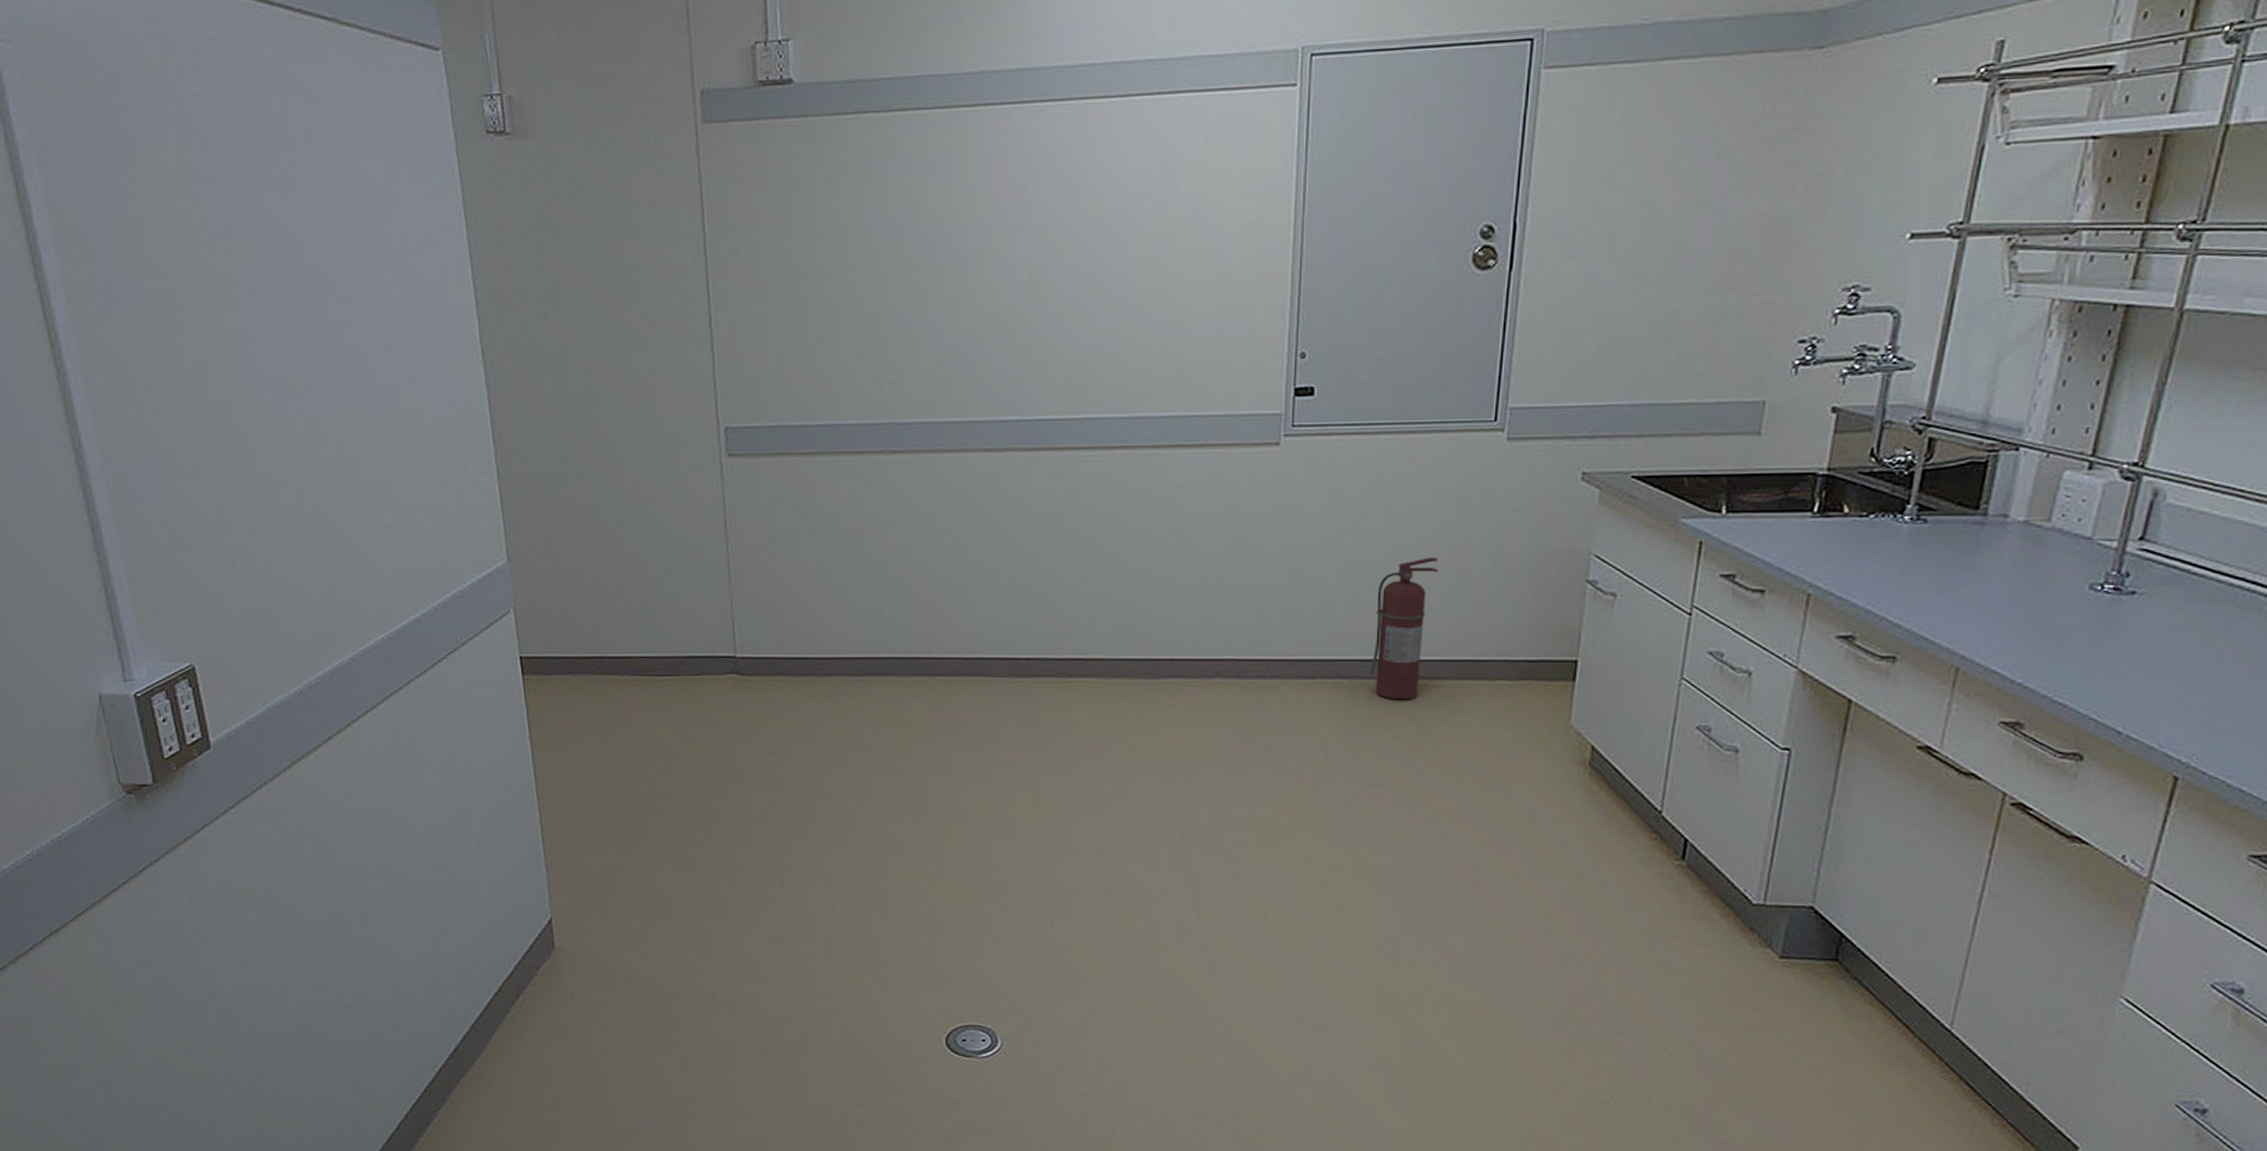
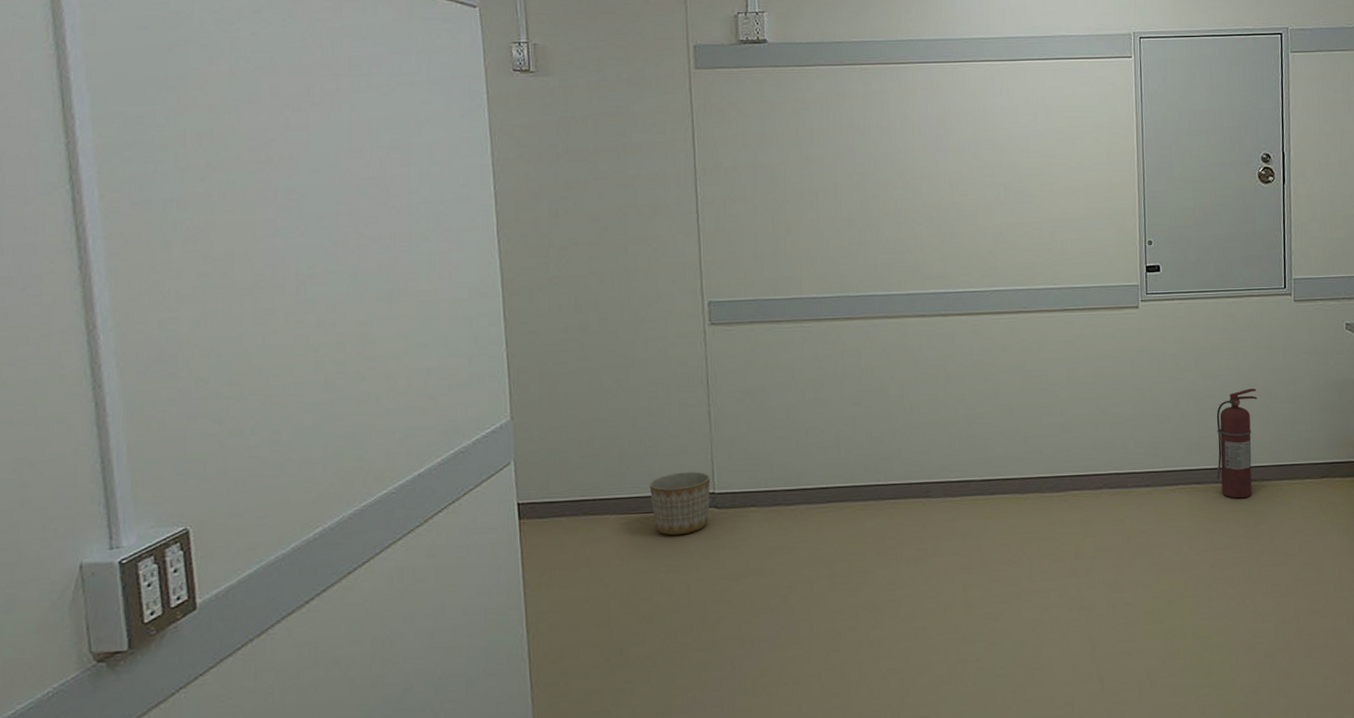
planter: none [662,631,732,703] -> present [649,471,711,536]

